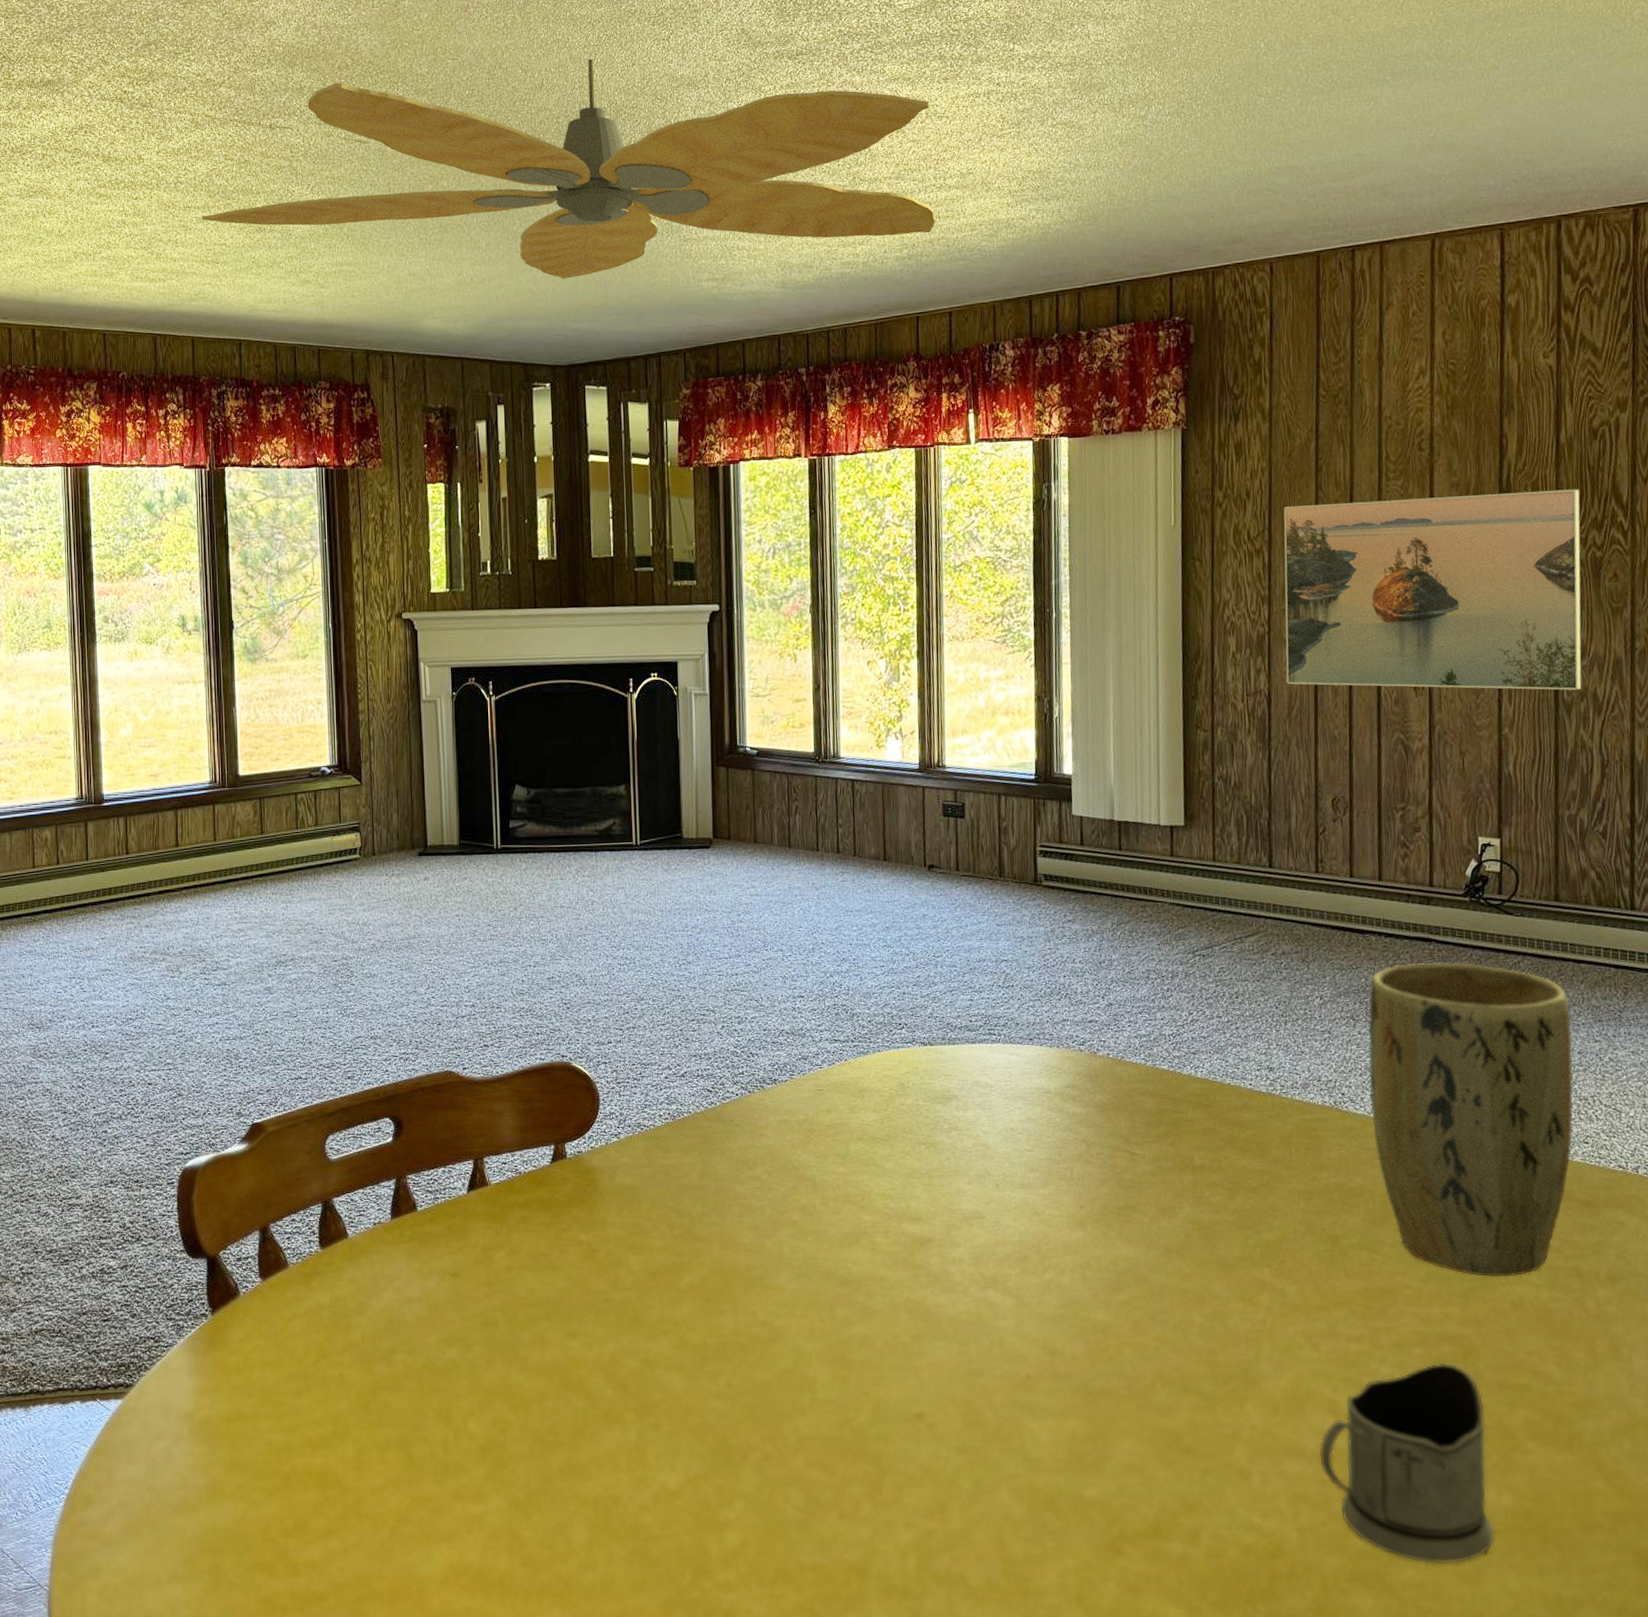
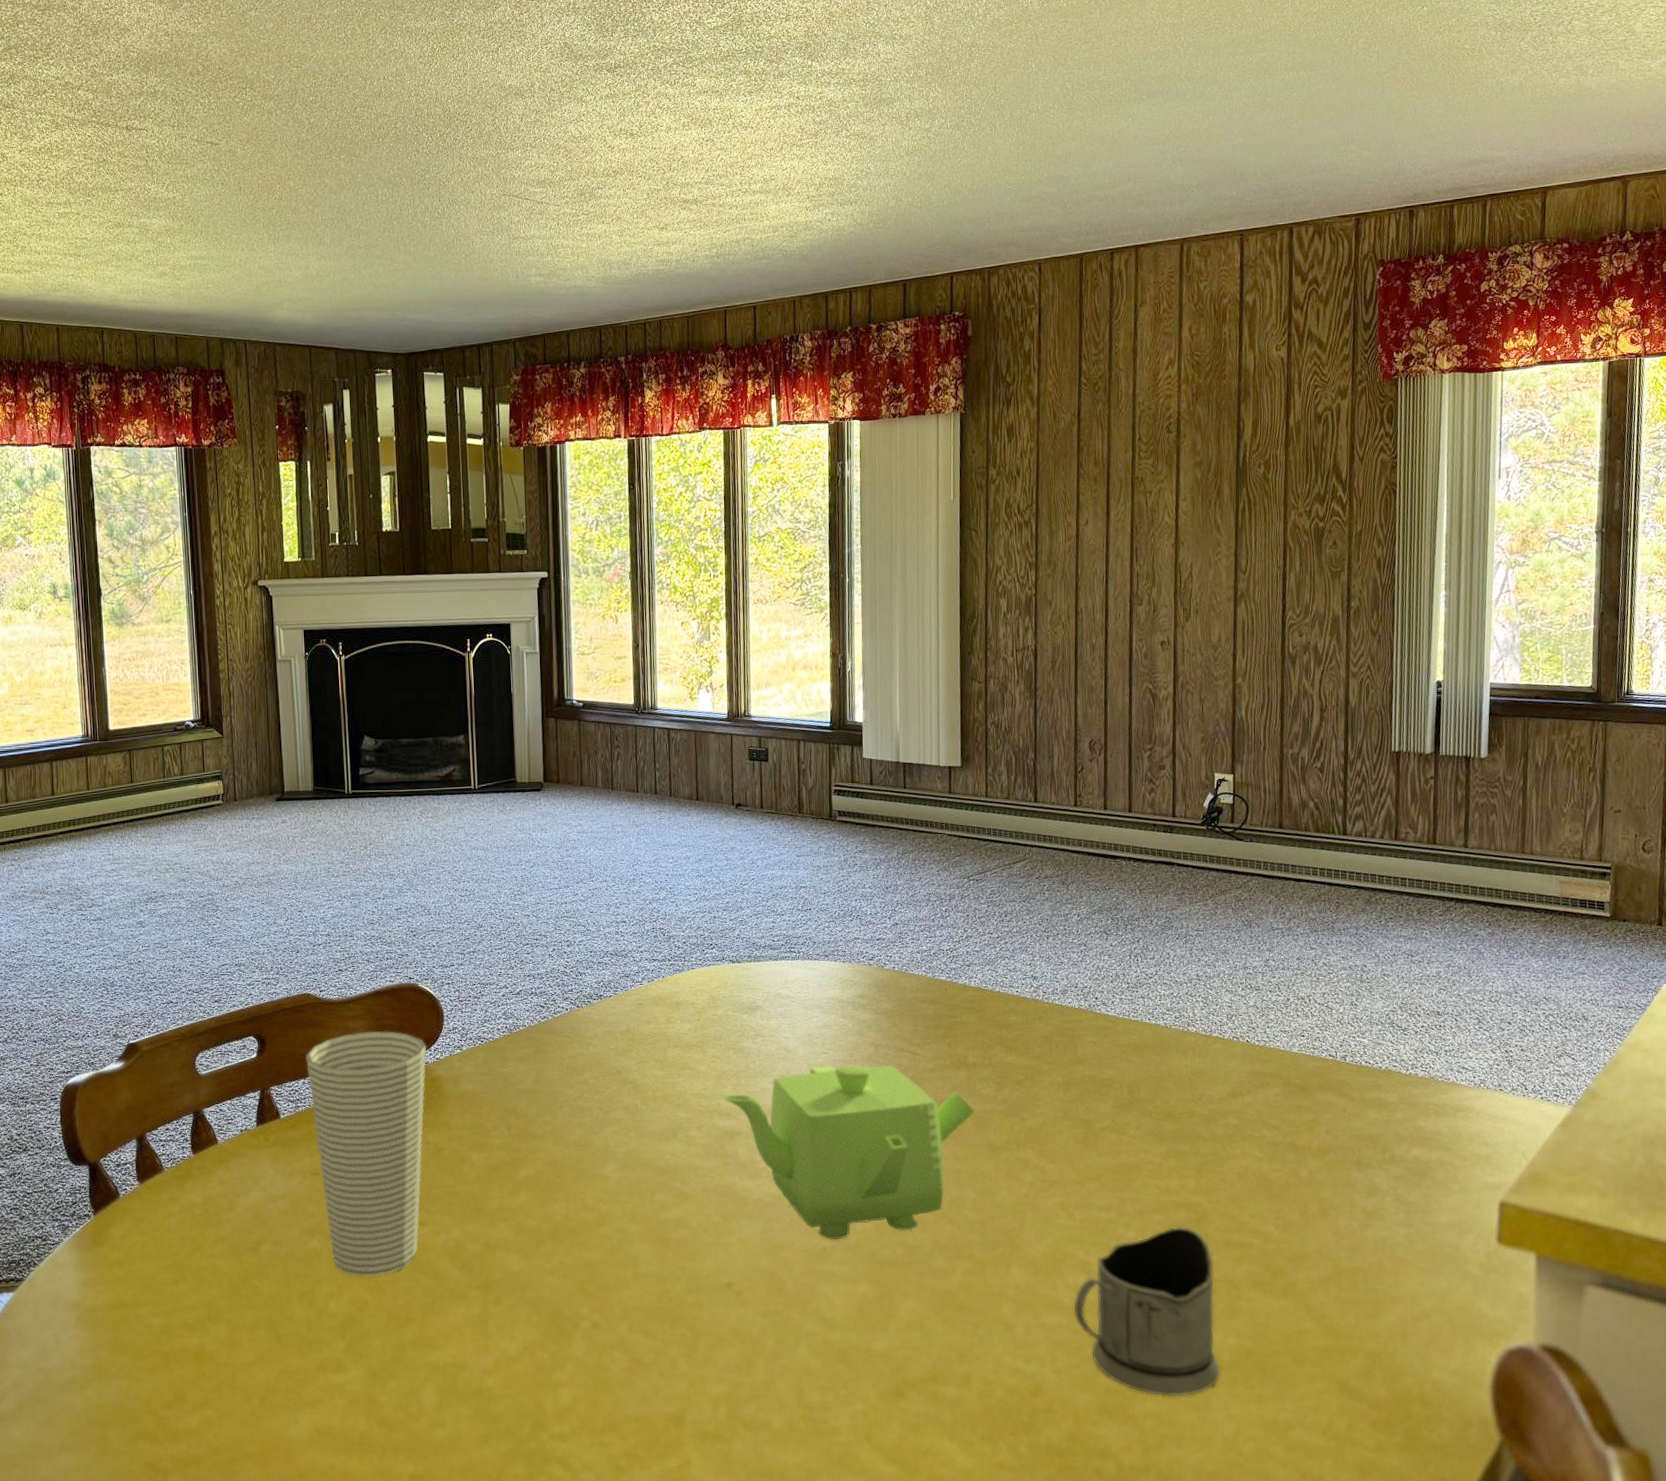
ceiling fan: present [202,58,935,279] -> none [63,68,741,274]
cup: none [446,1114,580,1393] -> present [306,1031,426,1277]
teapot: none [912,1164,1203,1367] -> present [722,1064,975,1241]
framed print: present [1283,489,1582,690] -> none [1049,467,1306,645]
plant pot: present [1368,962,1574,1277] -> none [1118,882,1293,1153]

